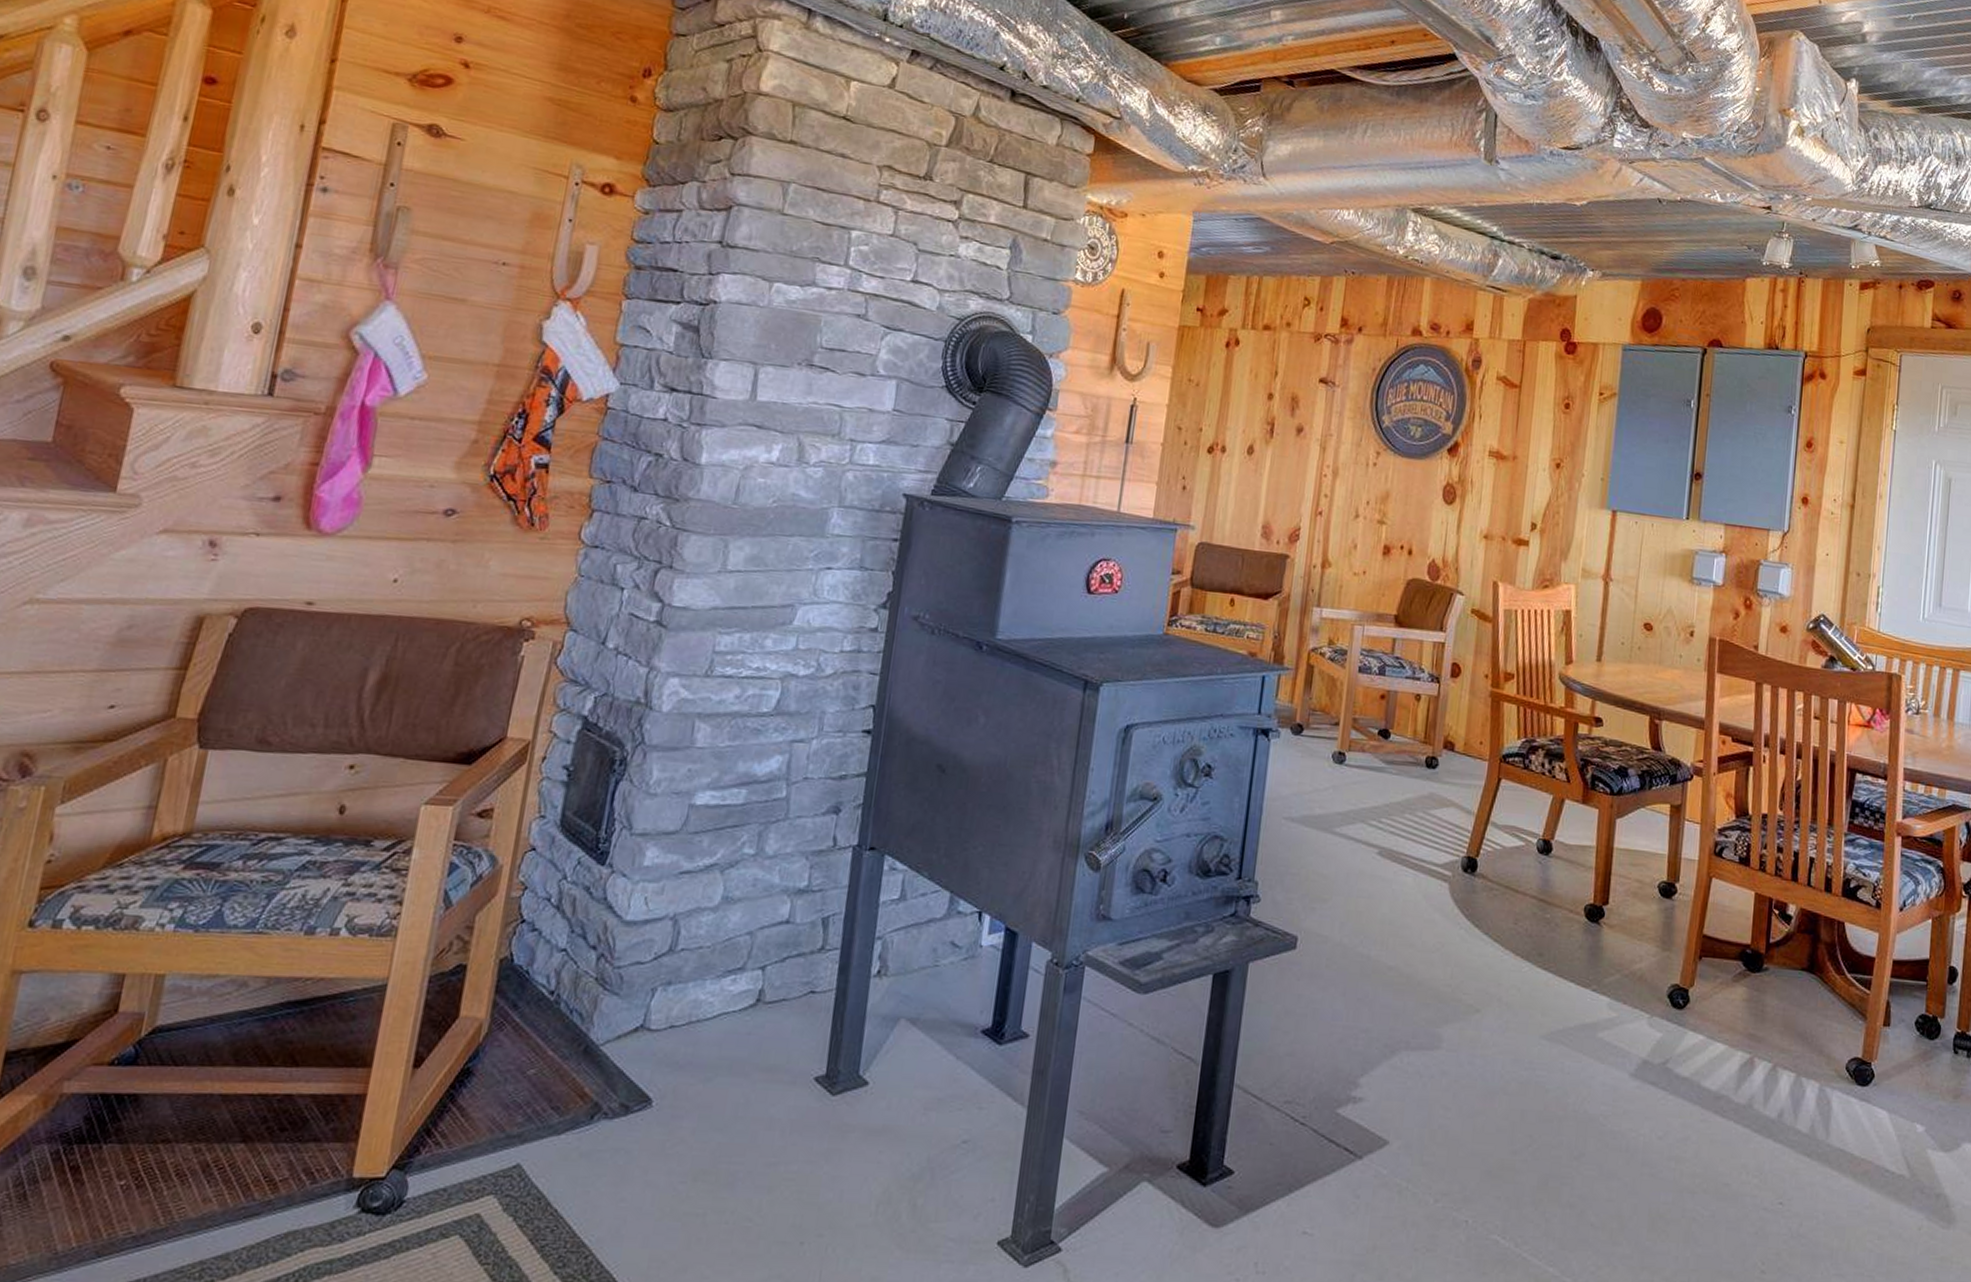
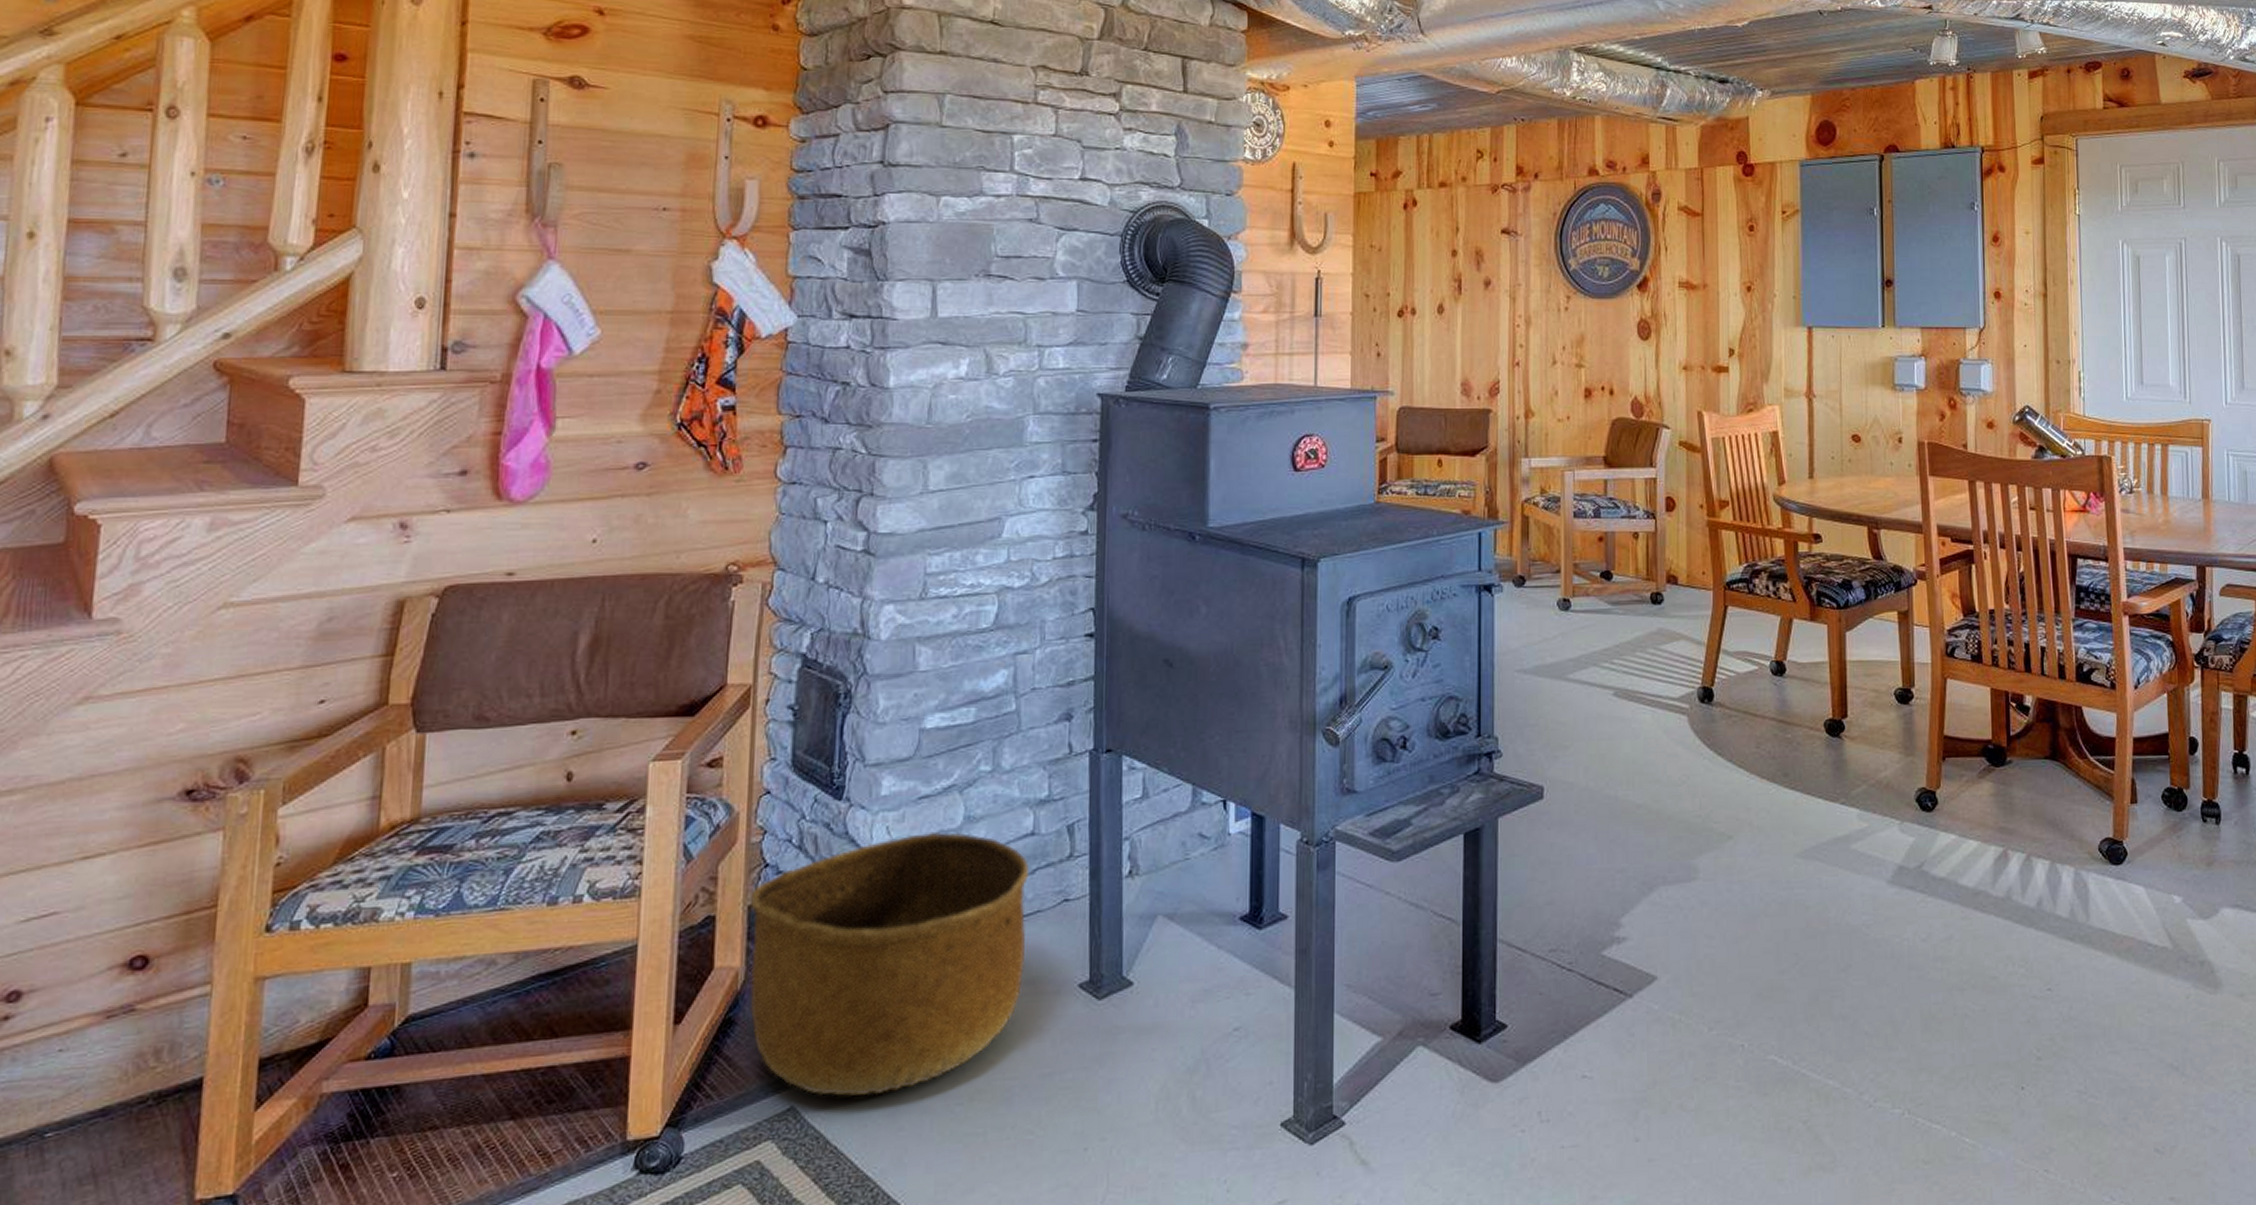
basket: none [488,907,780,1163] -> present [749,831,1029,1097]

